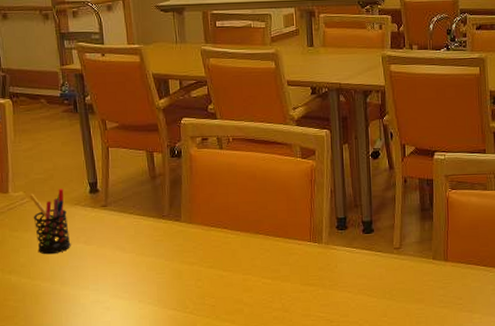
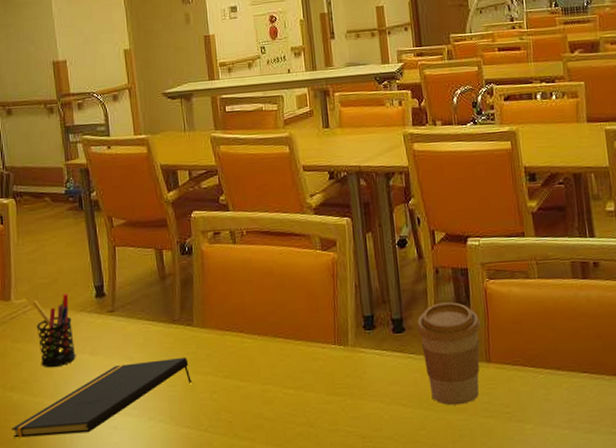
notepad: none [10,248,178,315] -> present [11,356,192,438]
coffee cup: none [385,208,441,297] -> present [417,302,480,406]

